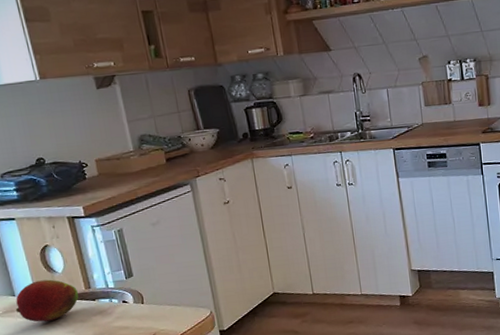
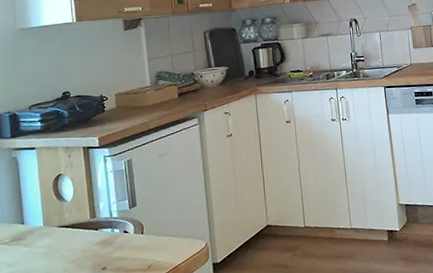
fruit: present [15,279,79,322] -> none [22,208,83,252]

